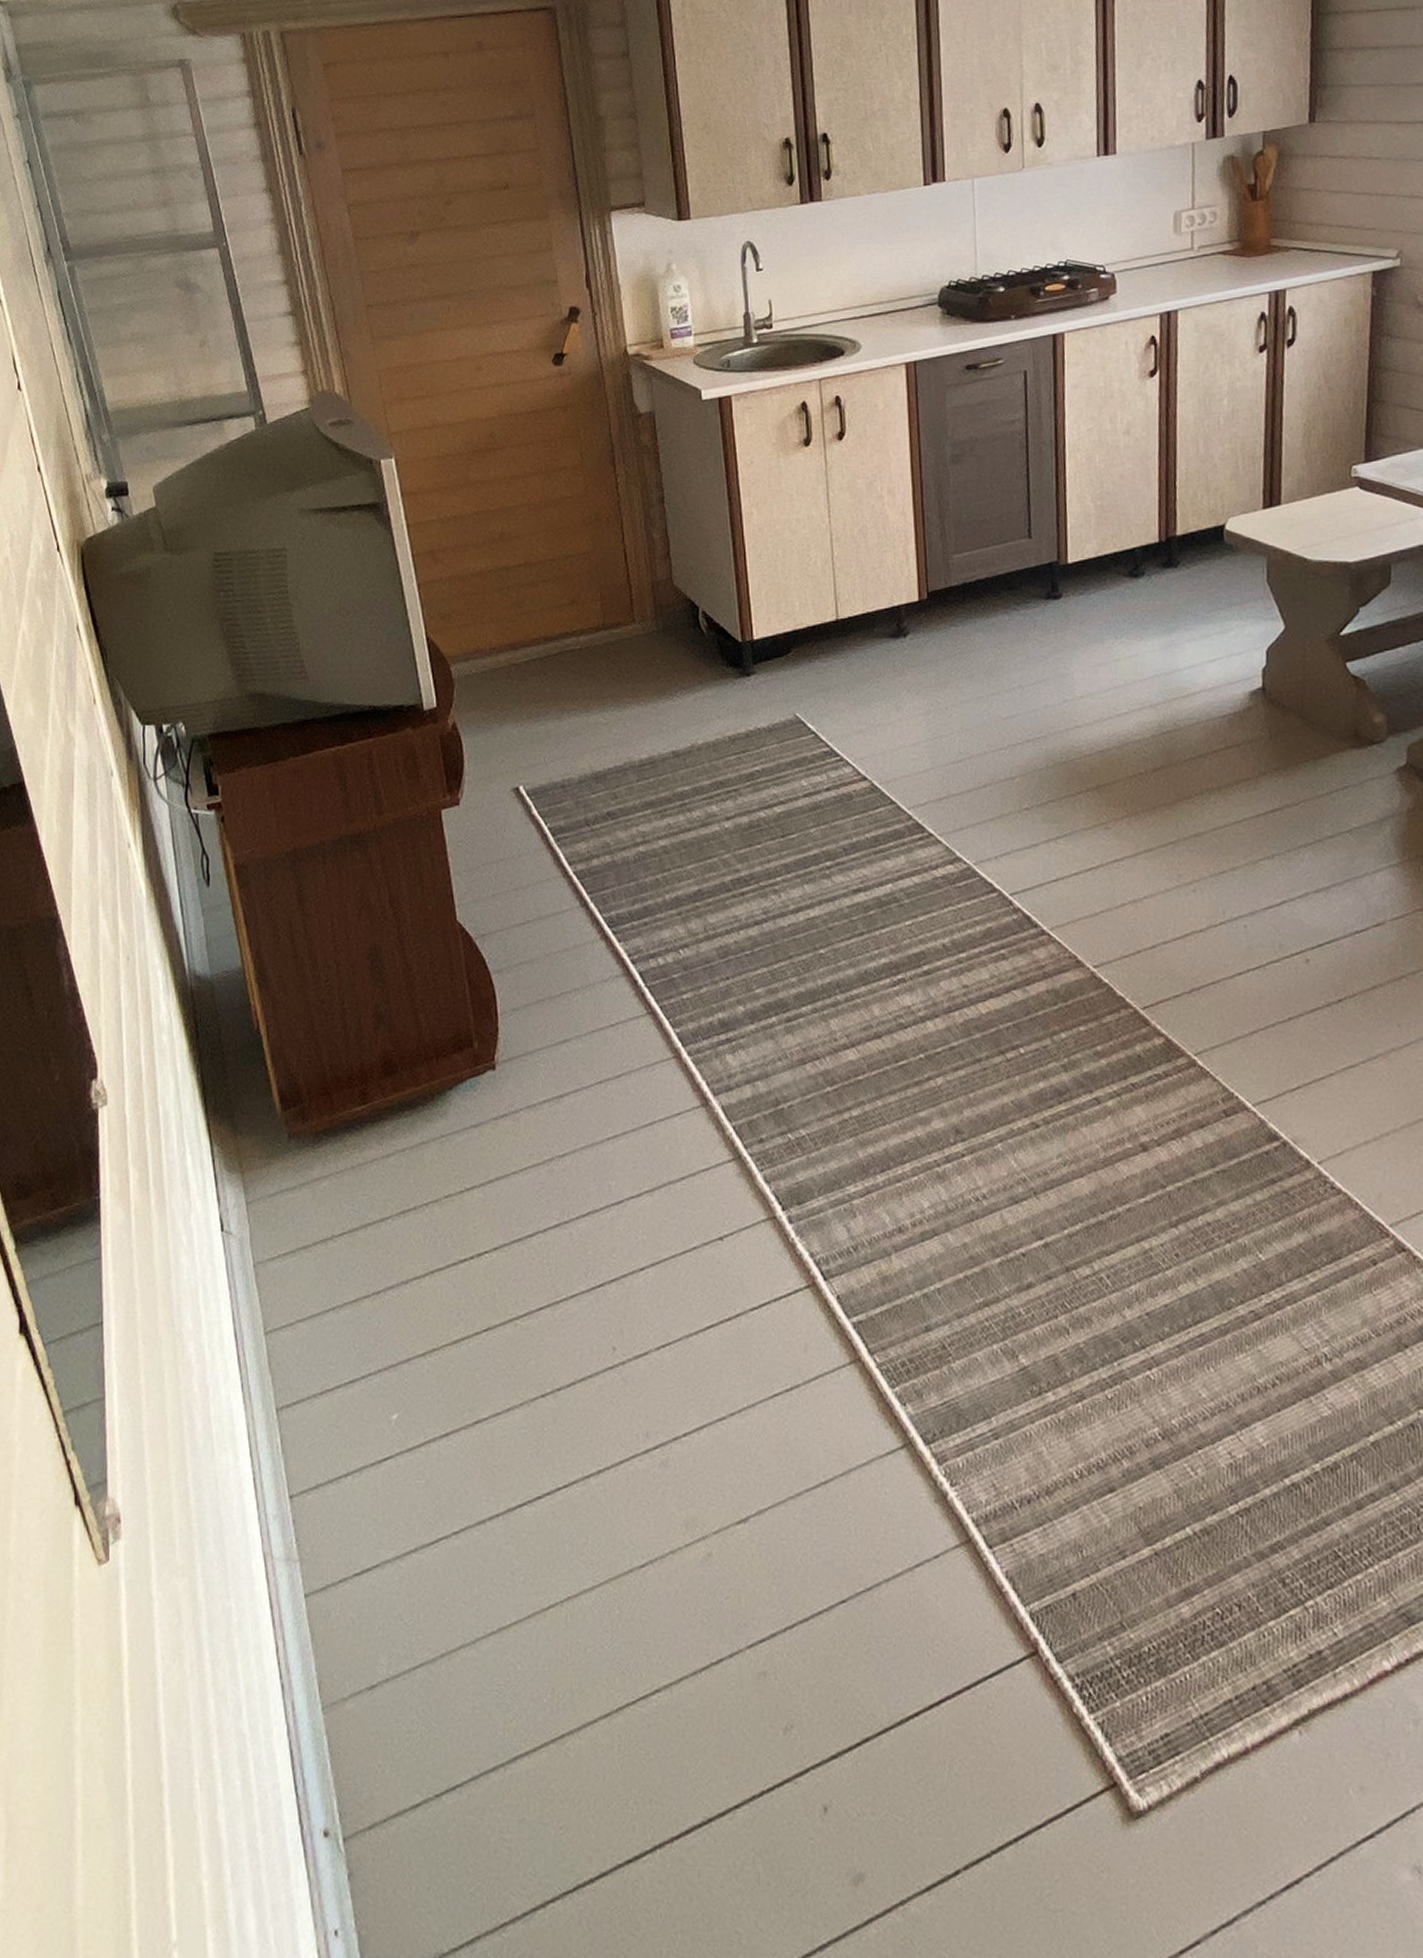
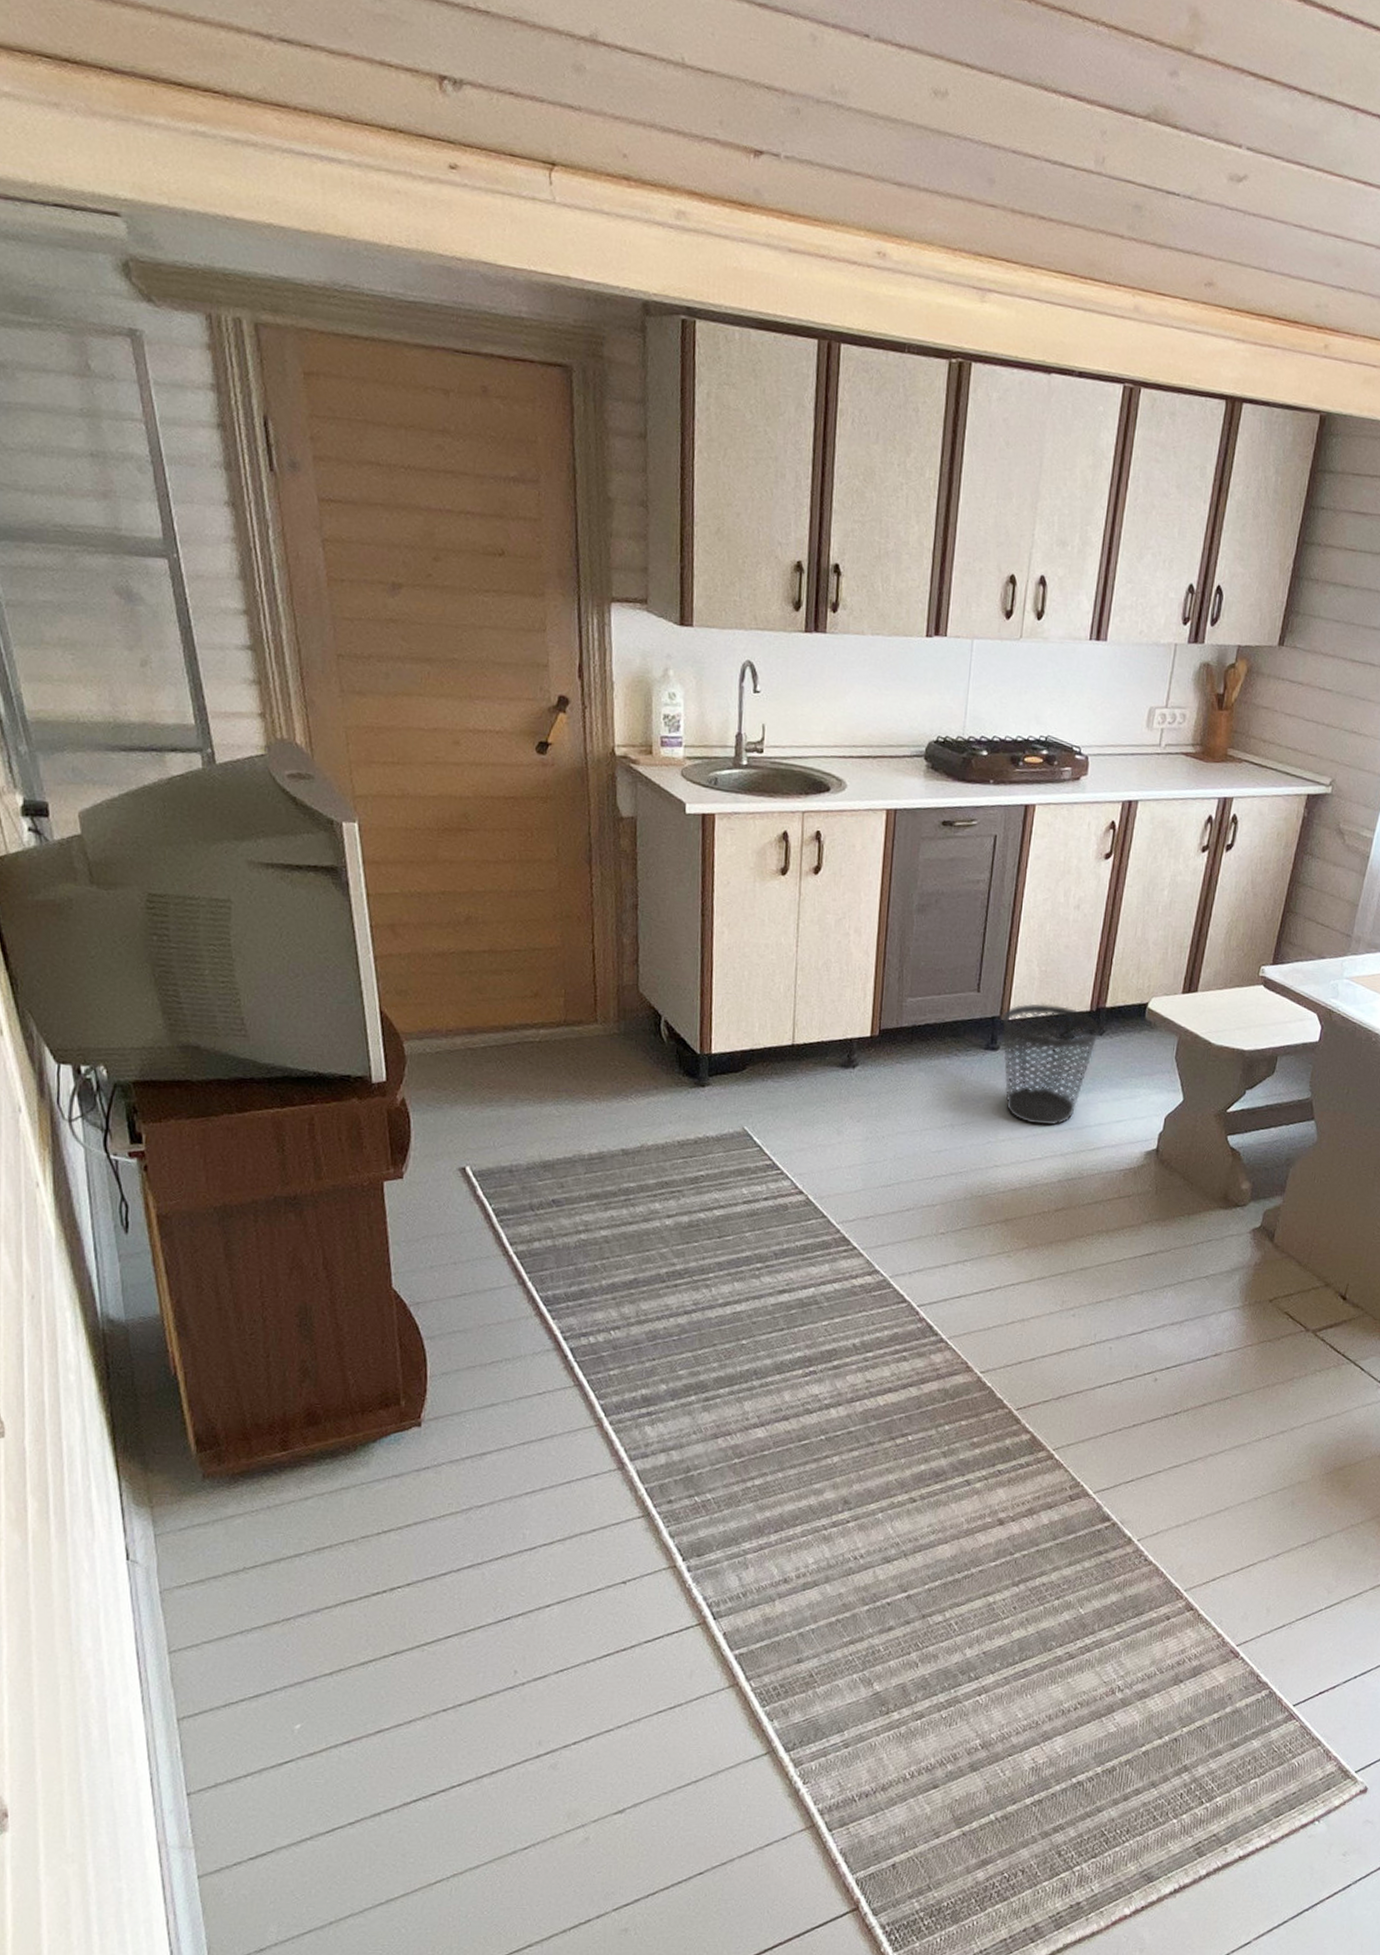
wastebasket: none [1061,541,1174,675] -> present [1002,1003,1100,1126]

